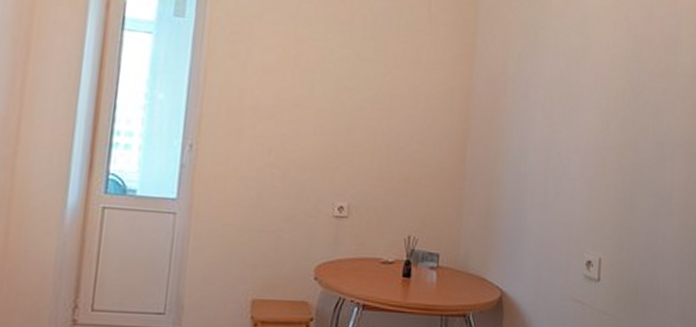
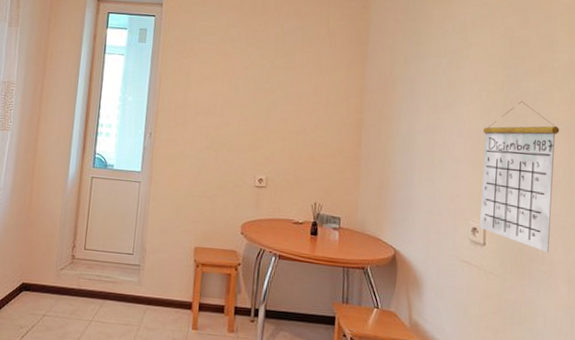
calendar: none [595,111,680,287] -> present [480,101,560,253]

